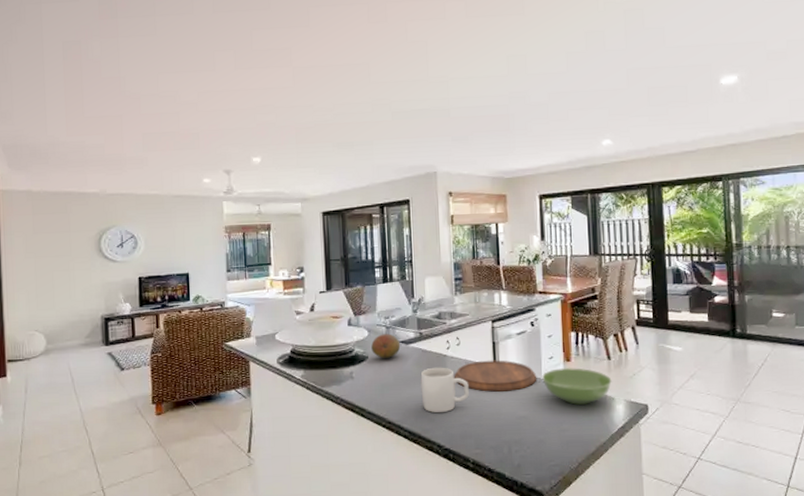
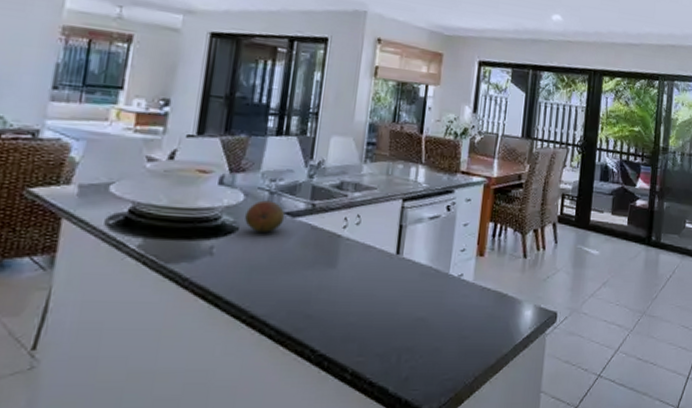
mug: present [420,367,469,413] -> none [300,249,363,309]
cutting board: present [454,360,537,392] -> none [347,246,445,287]
bowl: present [542,367,612,405] -> none [449,262,524,308]

